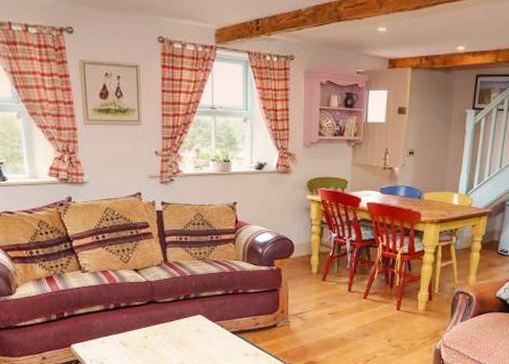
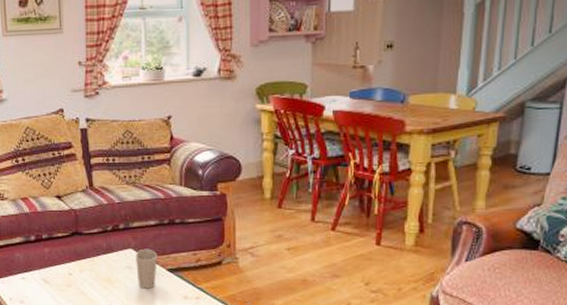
cup: none [204,315,223,348] -> present [136,248,157,289]

